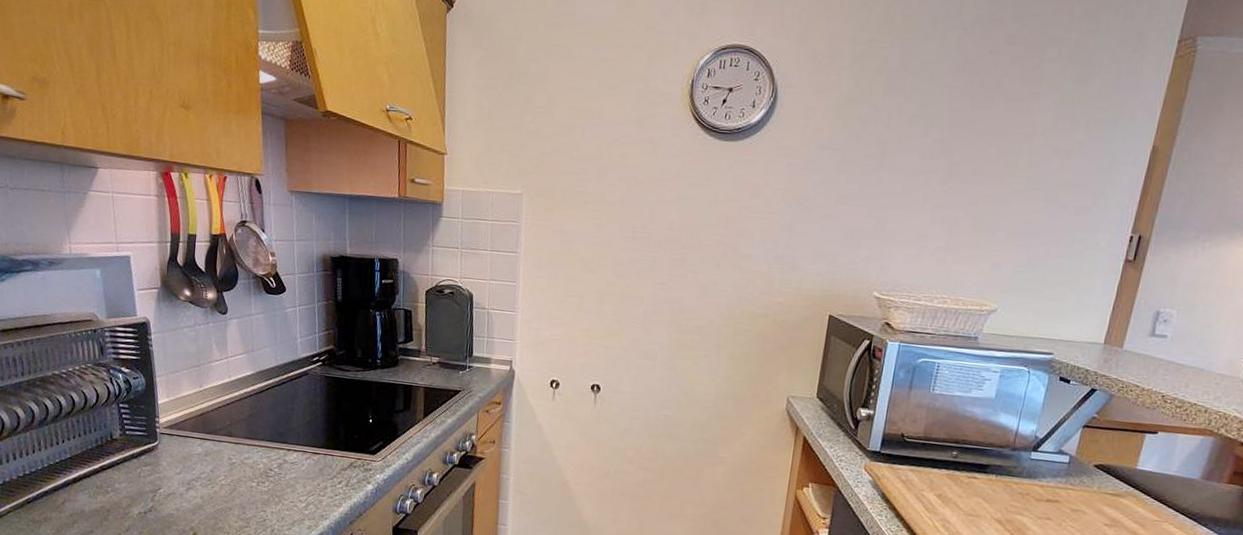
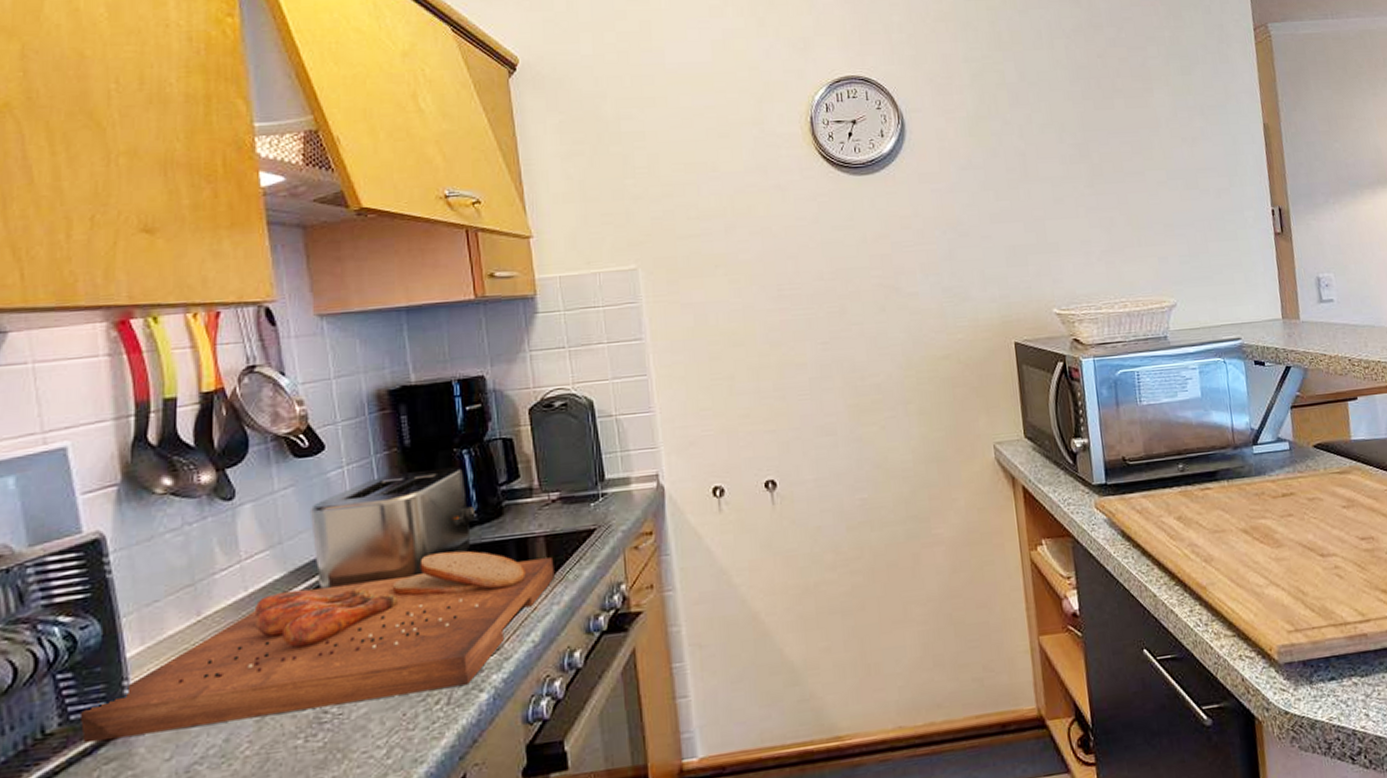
cutting board: none [131,381,428,476] -> present [79,550,555,744]
toaster: none [272,319,380,395] -> present [309,467,476,590]

